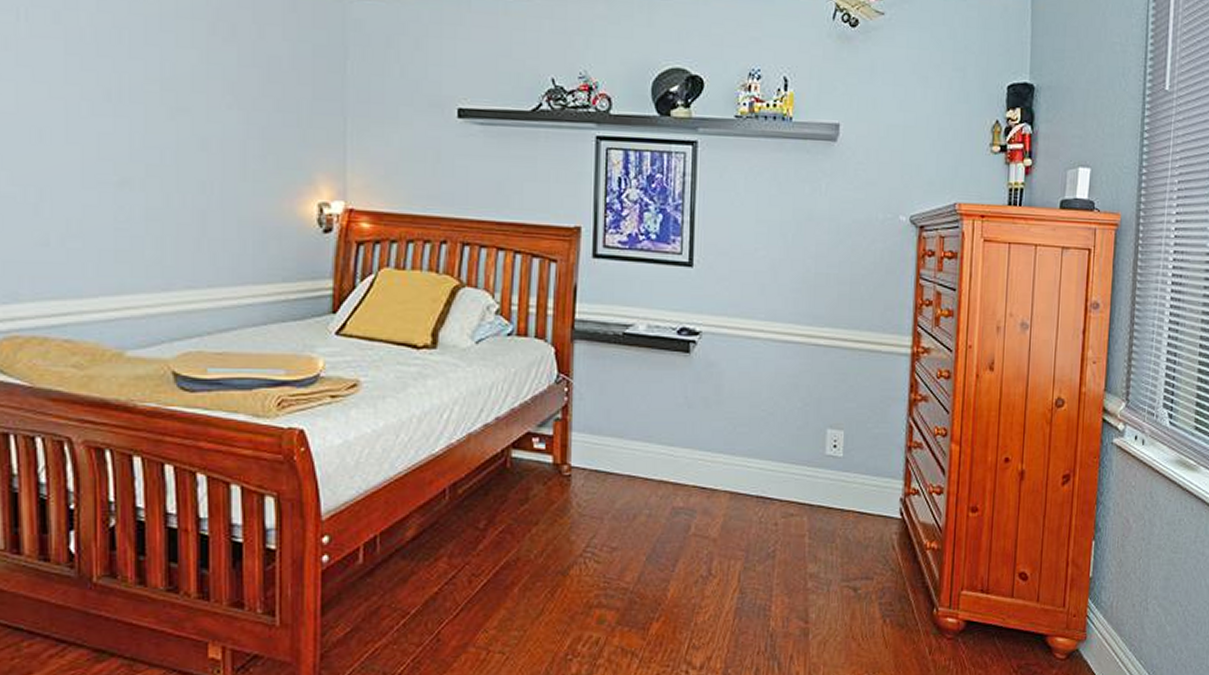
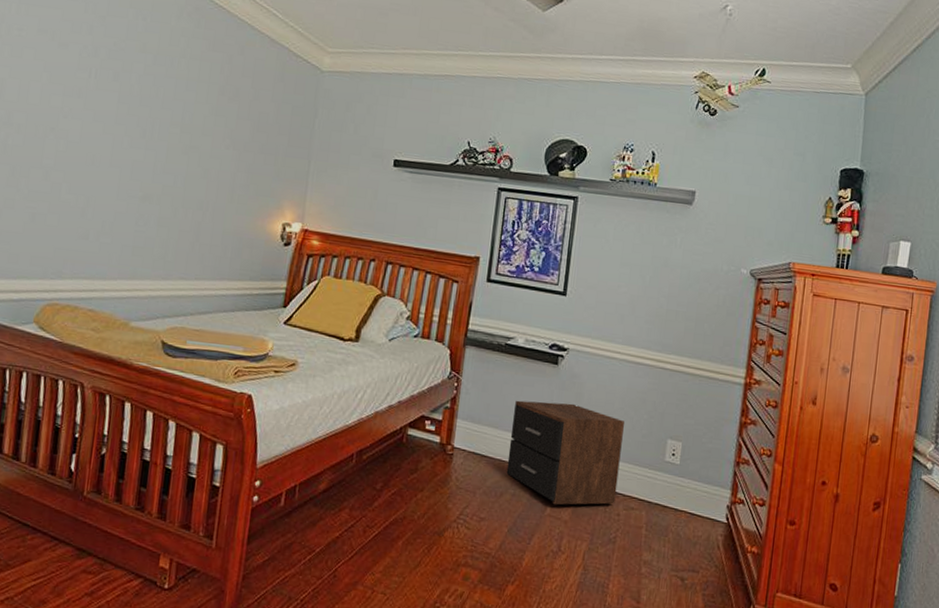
nightstand: none [638,398,775,522] -> present [506,400,624,505]

